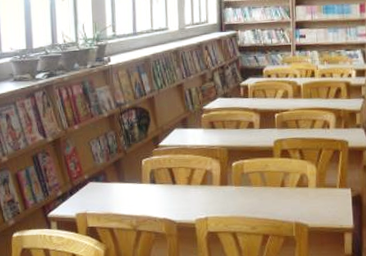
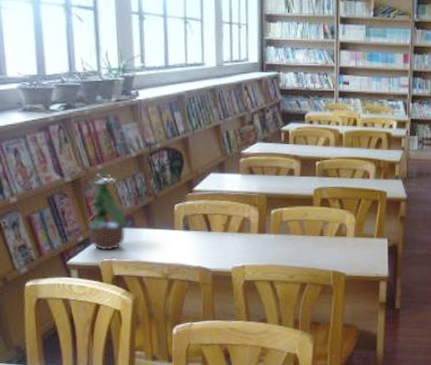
potted plant: none [65,128,101,204] -> present [86,168,128,251]

